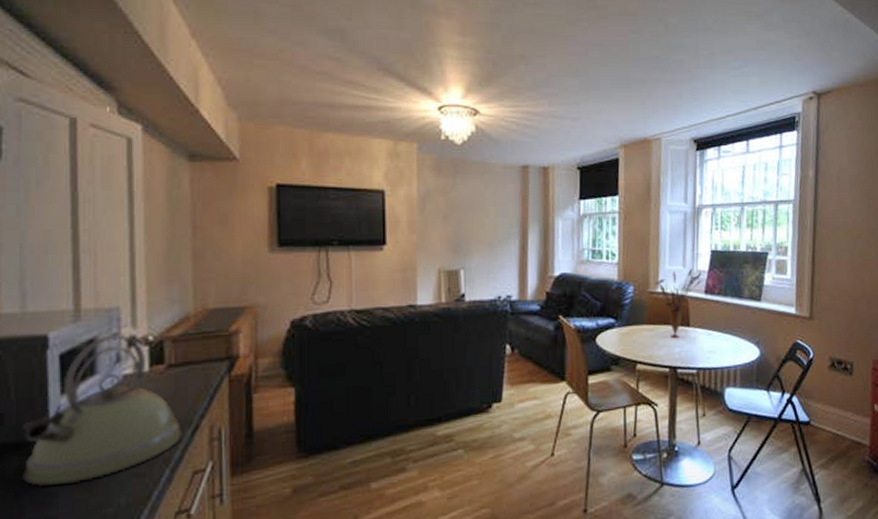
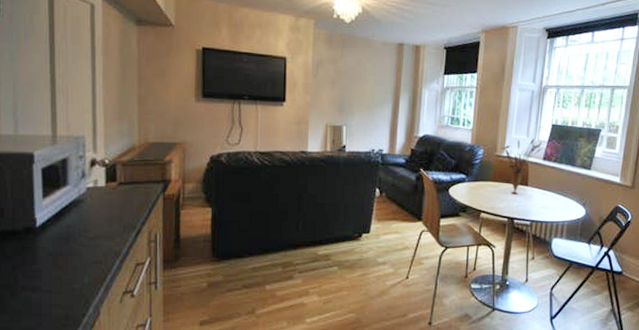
kettle: present [20,335,183,488] -> none [15,157,129,265]

